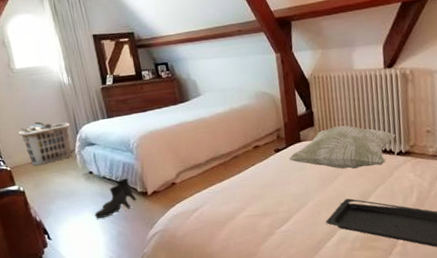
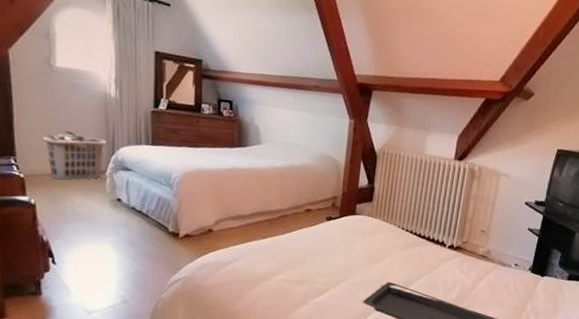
boots: present [94,178,137,219] -> none [112,213,166,252]
decorative pillow: present [288,125,396,169] -> none [339,206,451,255]

